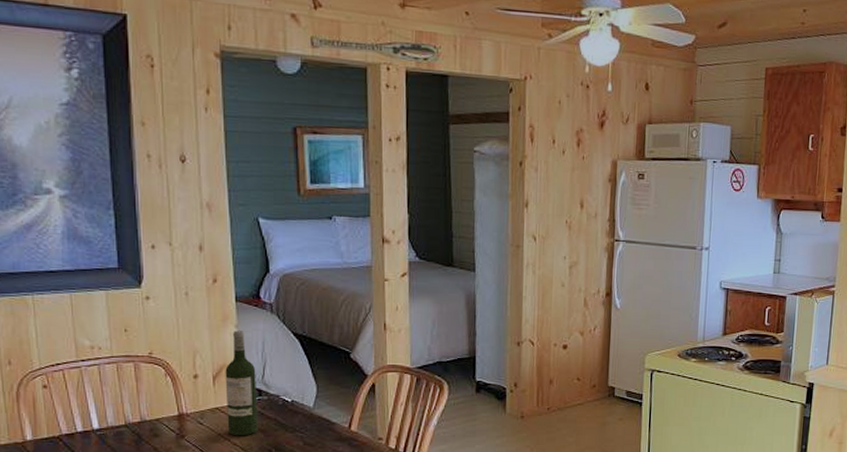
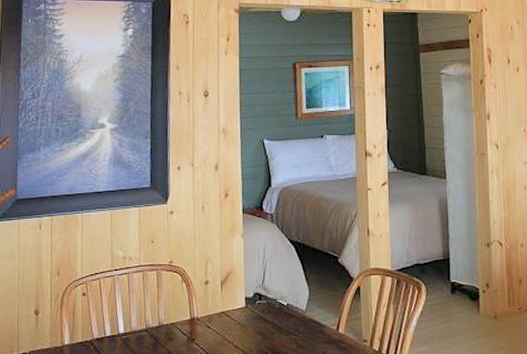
wine bottle: present [225,330,258,436] -> none [231,239,258,339]

